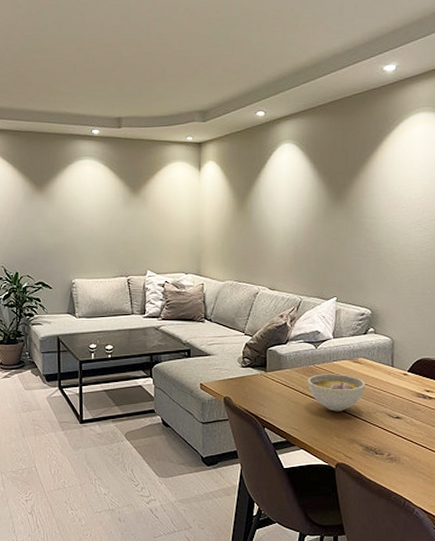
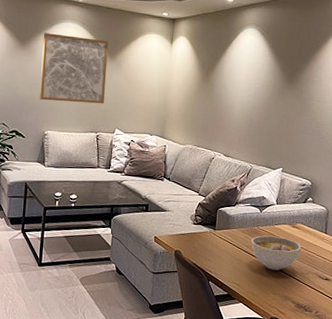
wall art: none [60,173,133,247] -> present [40,33,108,104]

